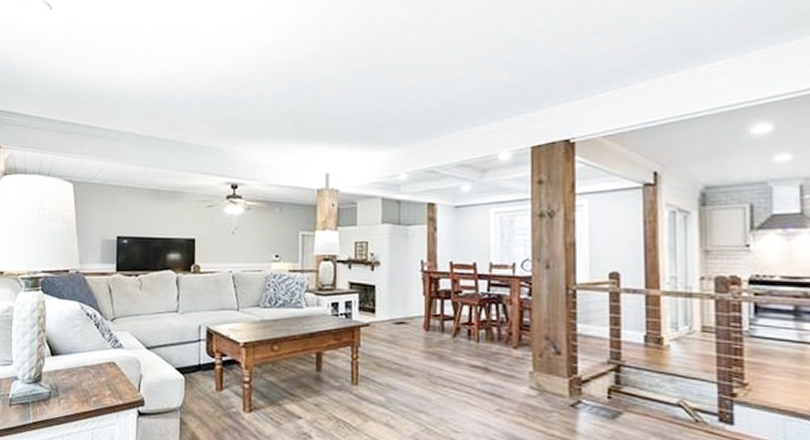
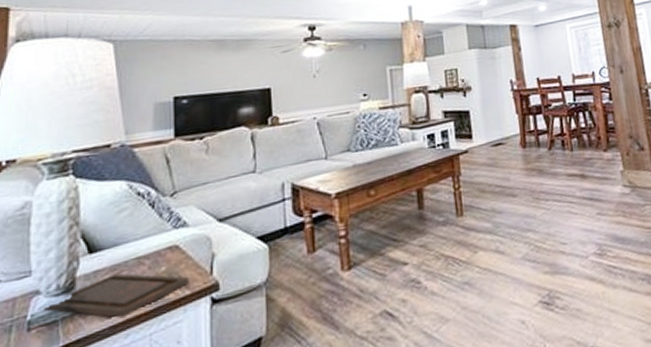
tray: none [20,376,122,412] -> present [44,273,189,319]

